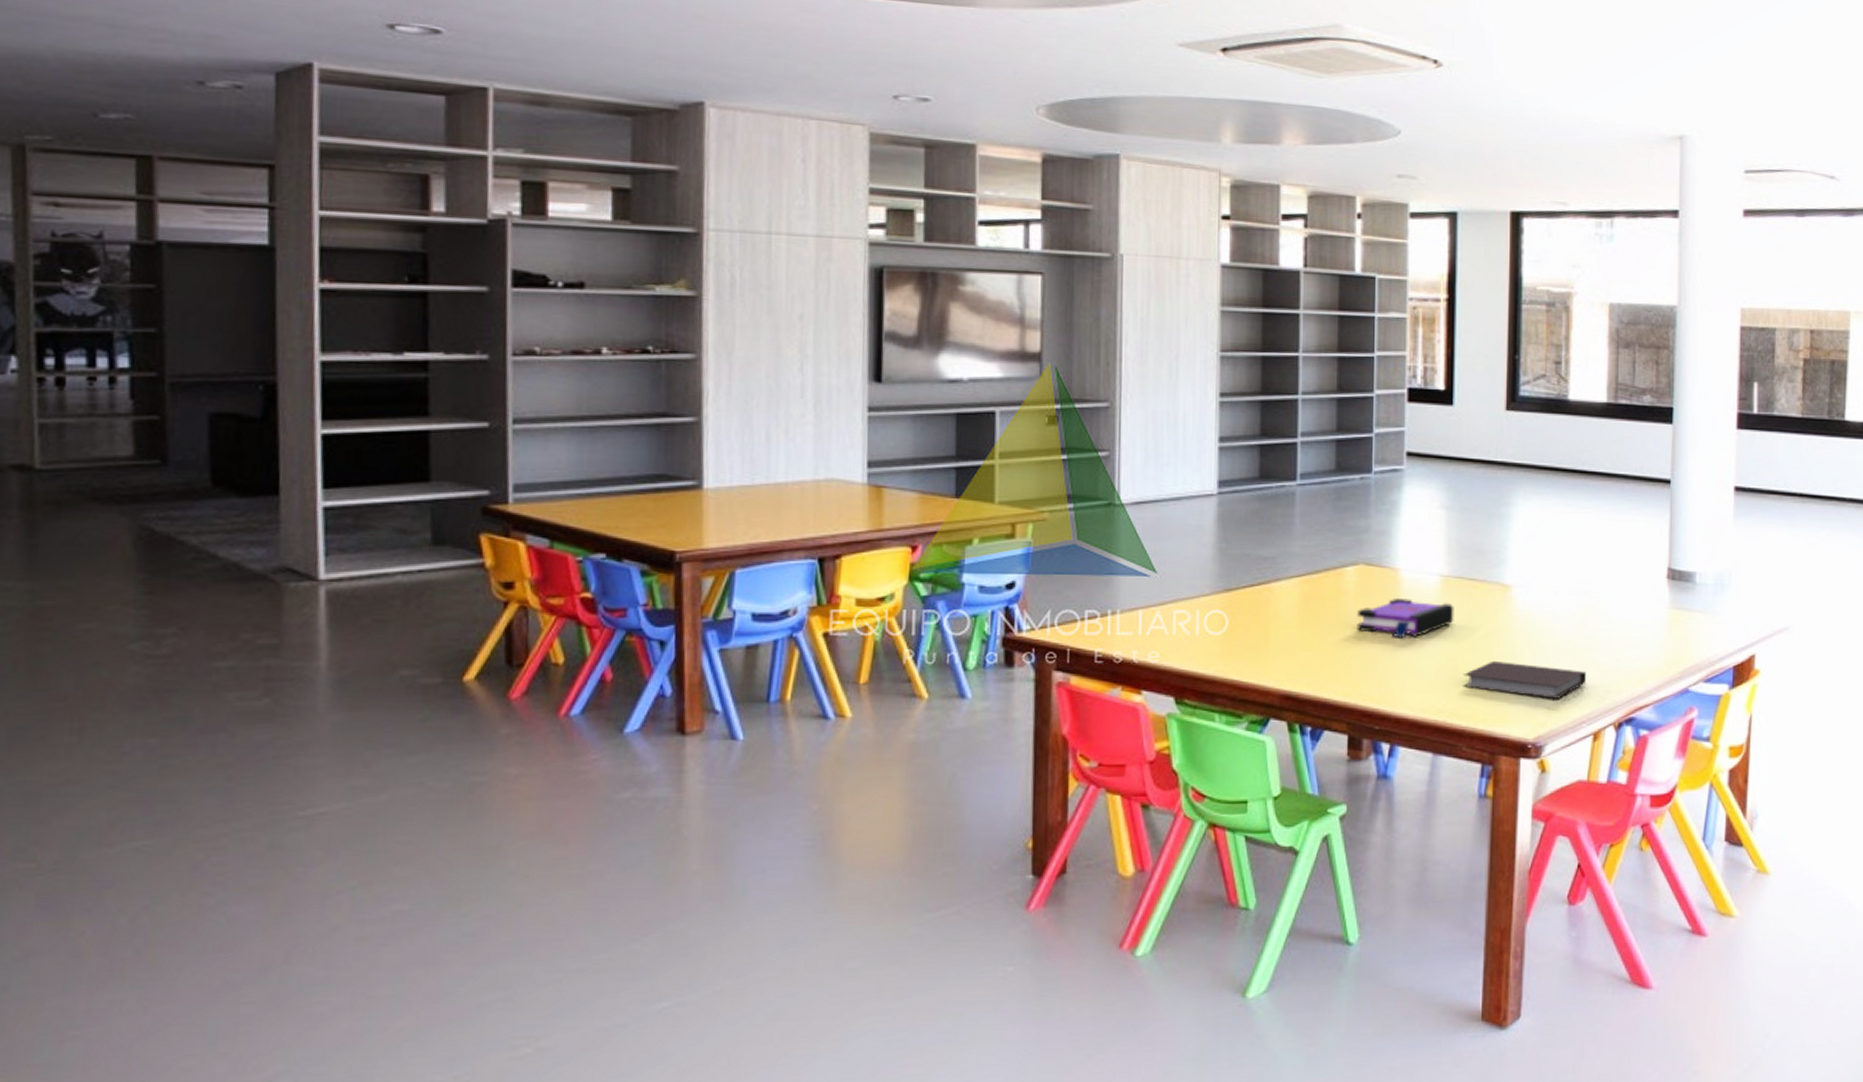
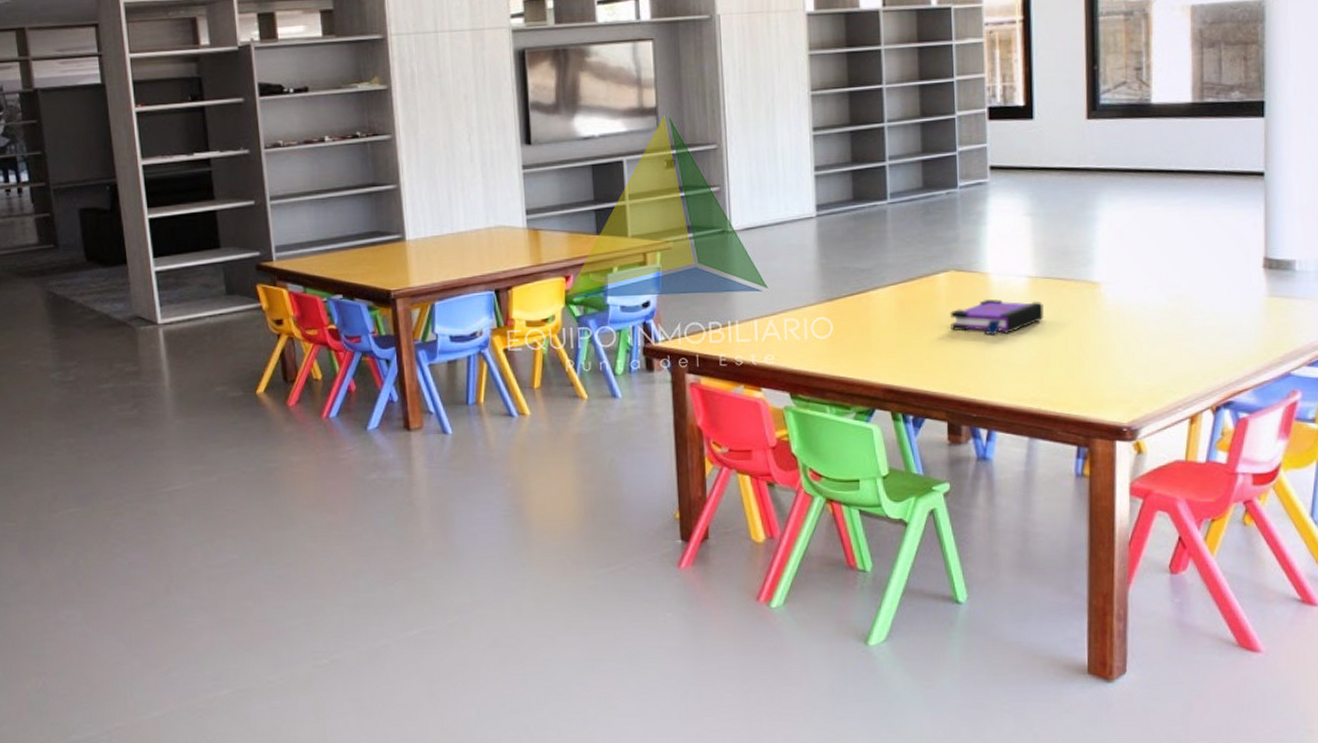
notebook: present [1463,660,1587,699] -> none [1055,352,1181,386]

